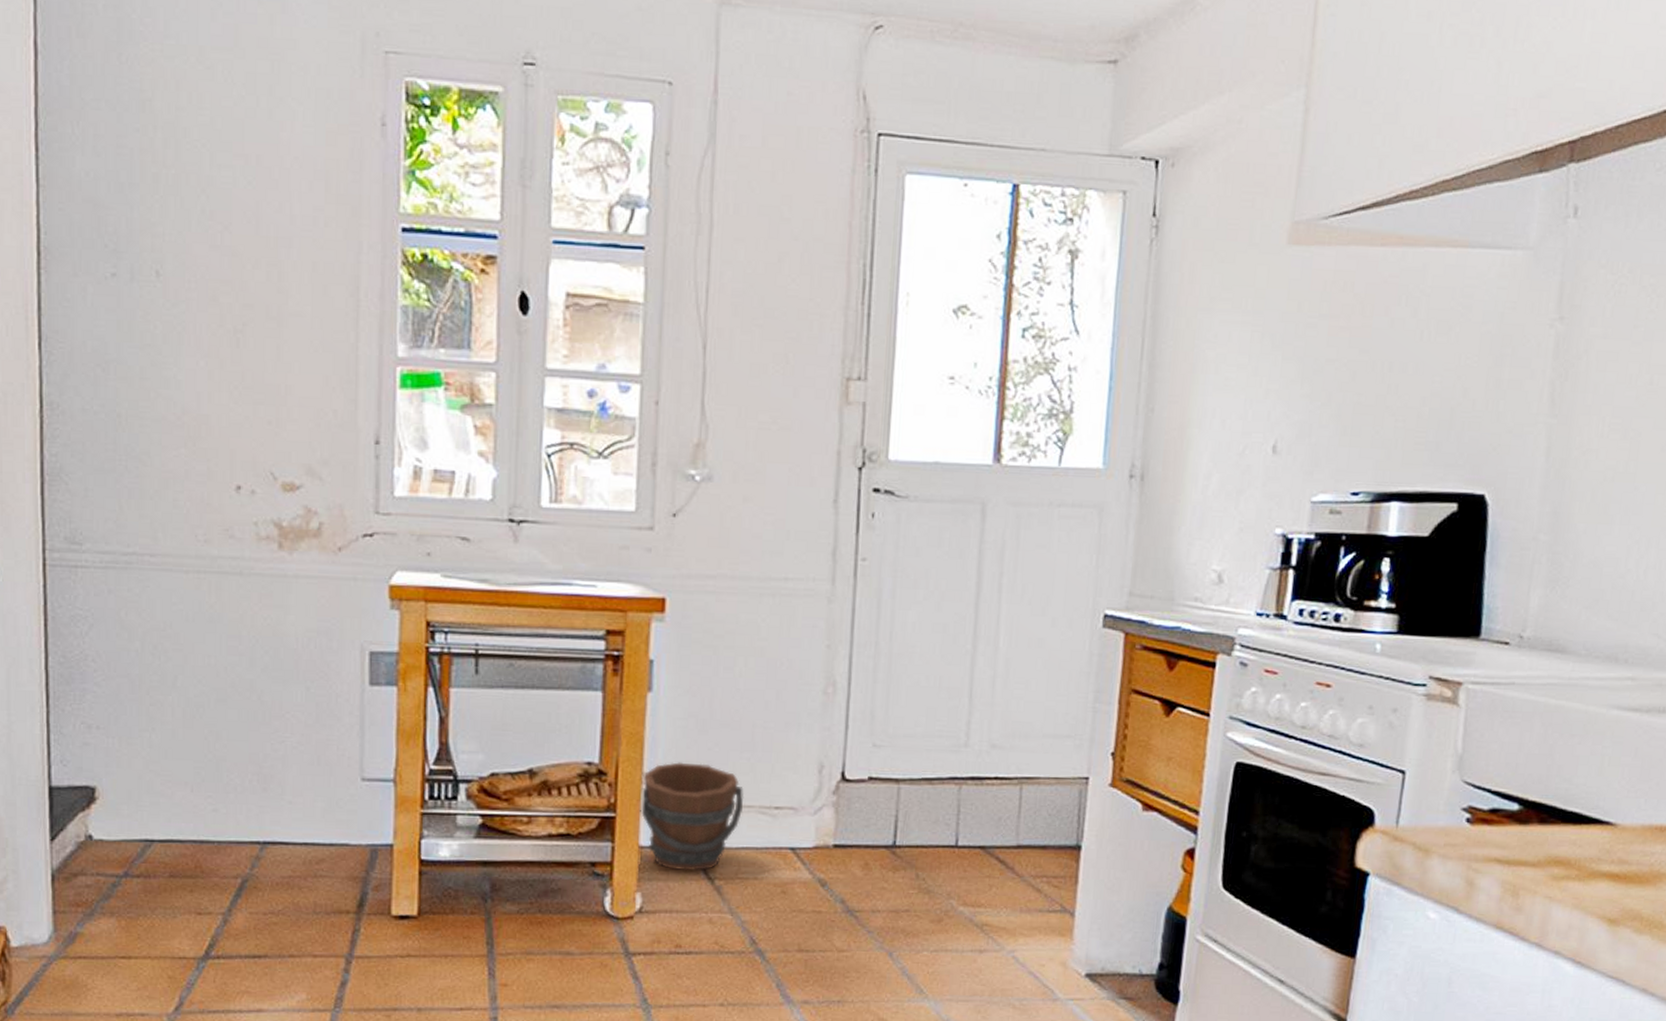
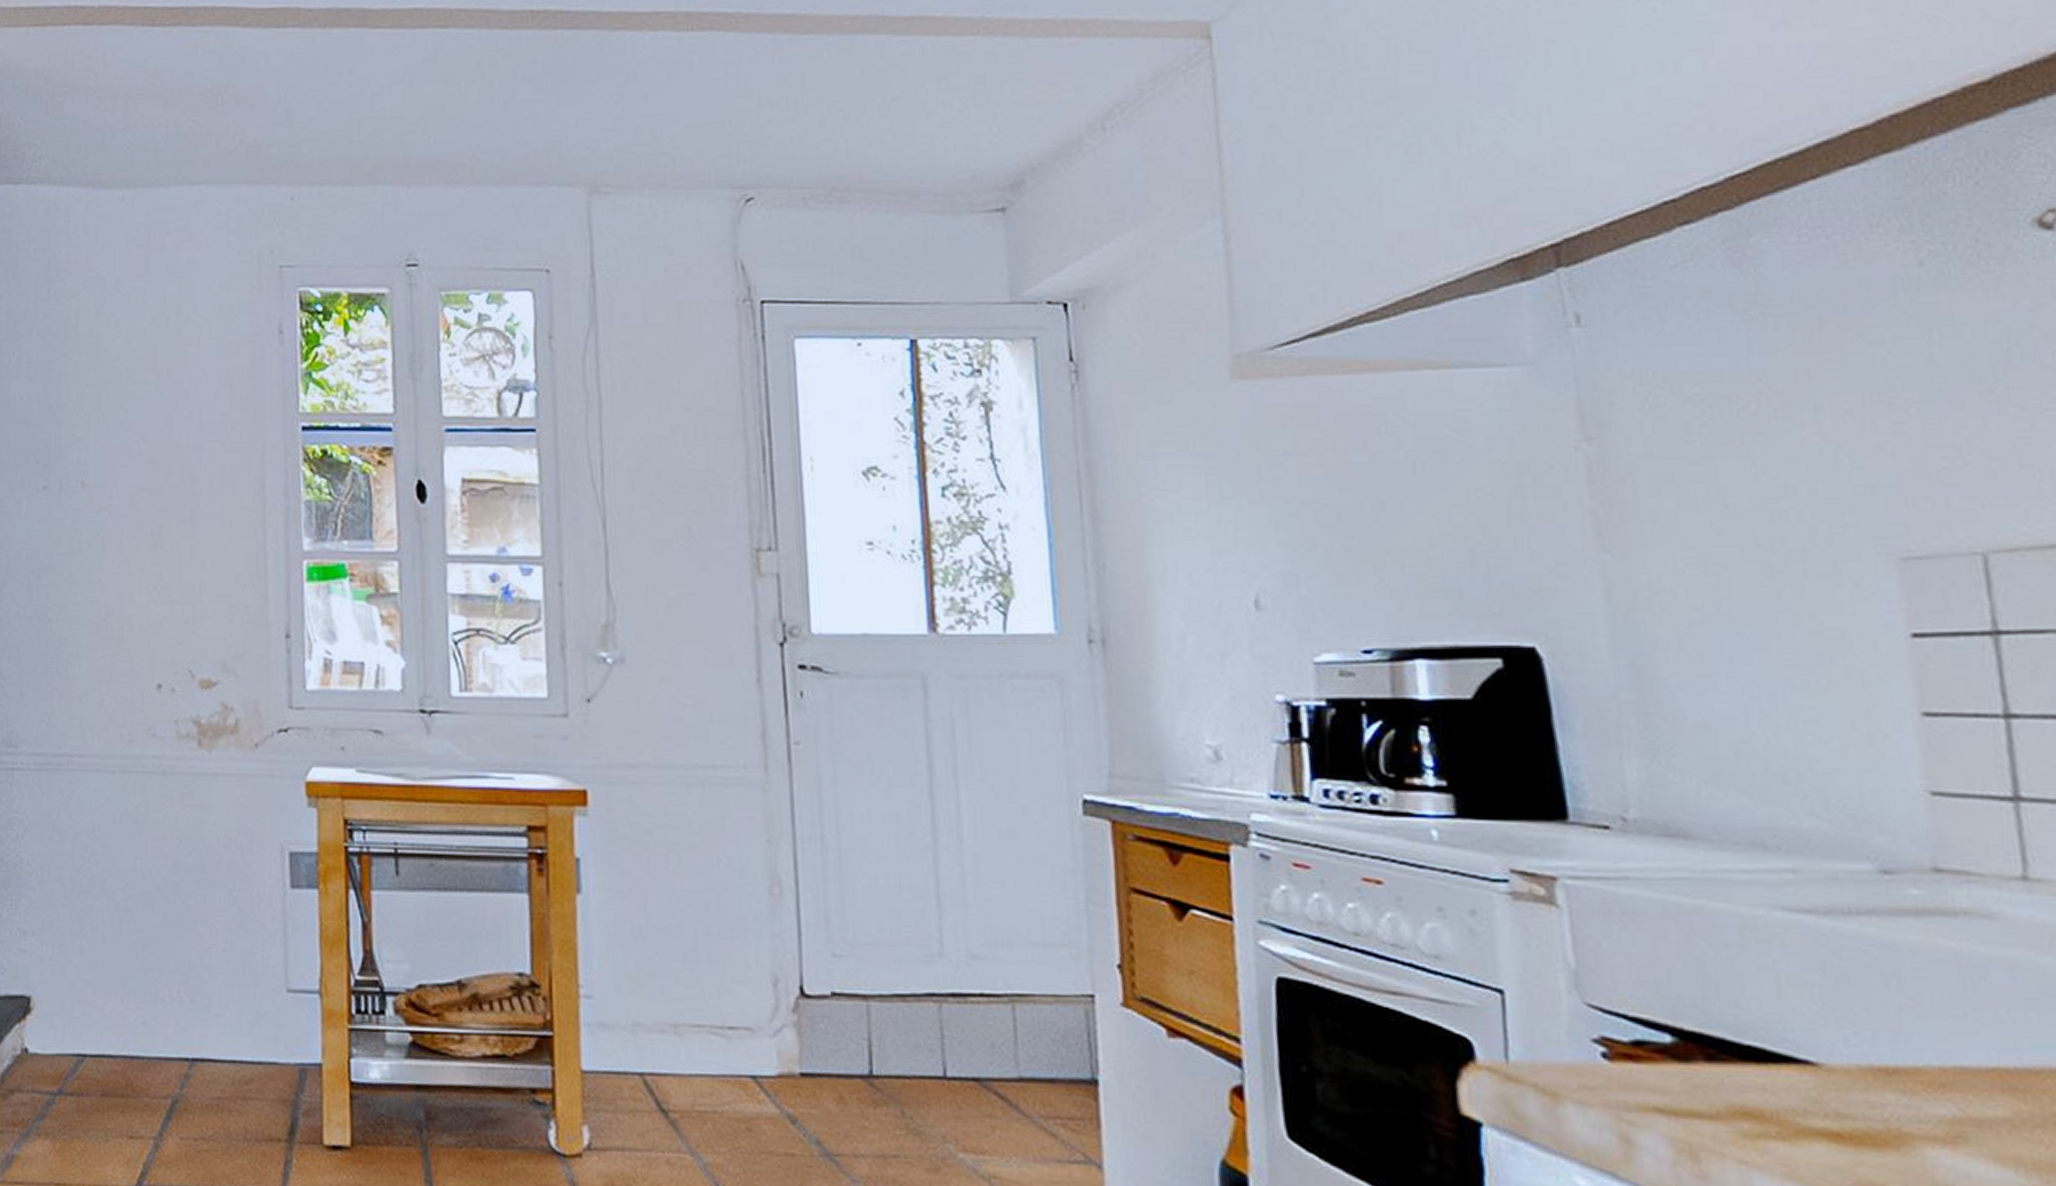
bucket: present [640,762,744,871] -> none [578,973,693,1101]

